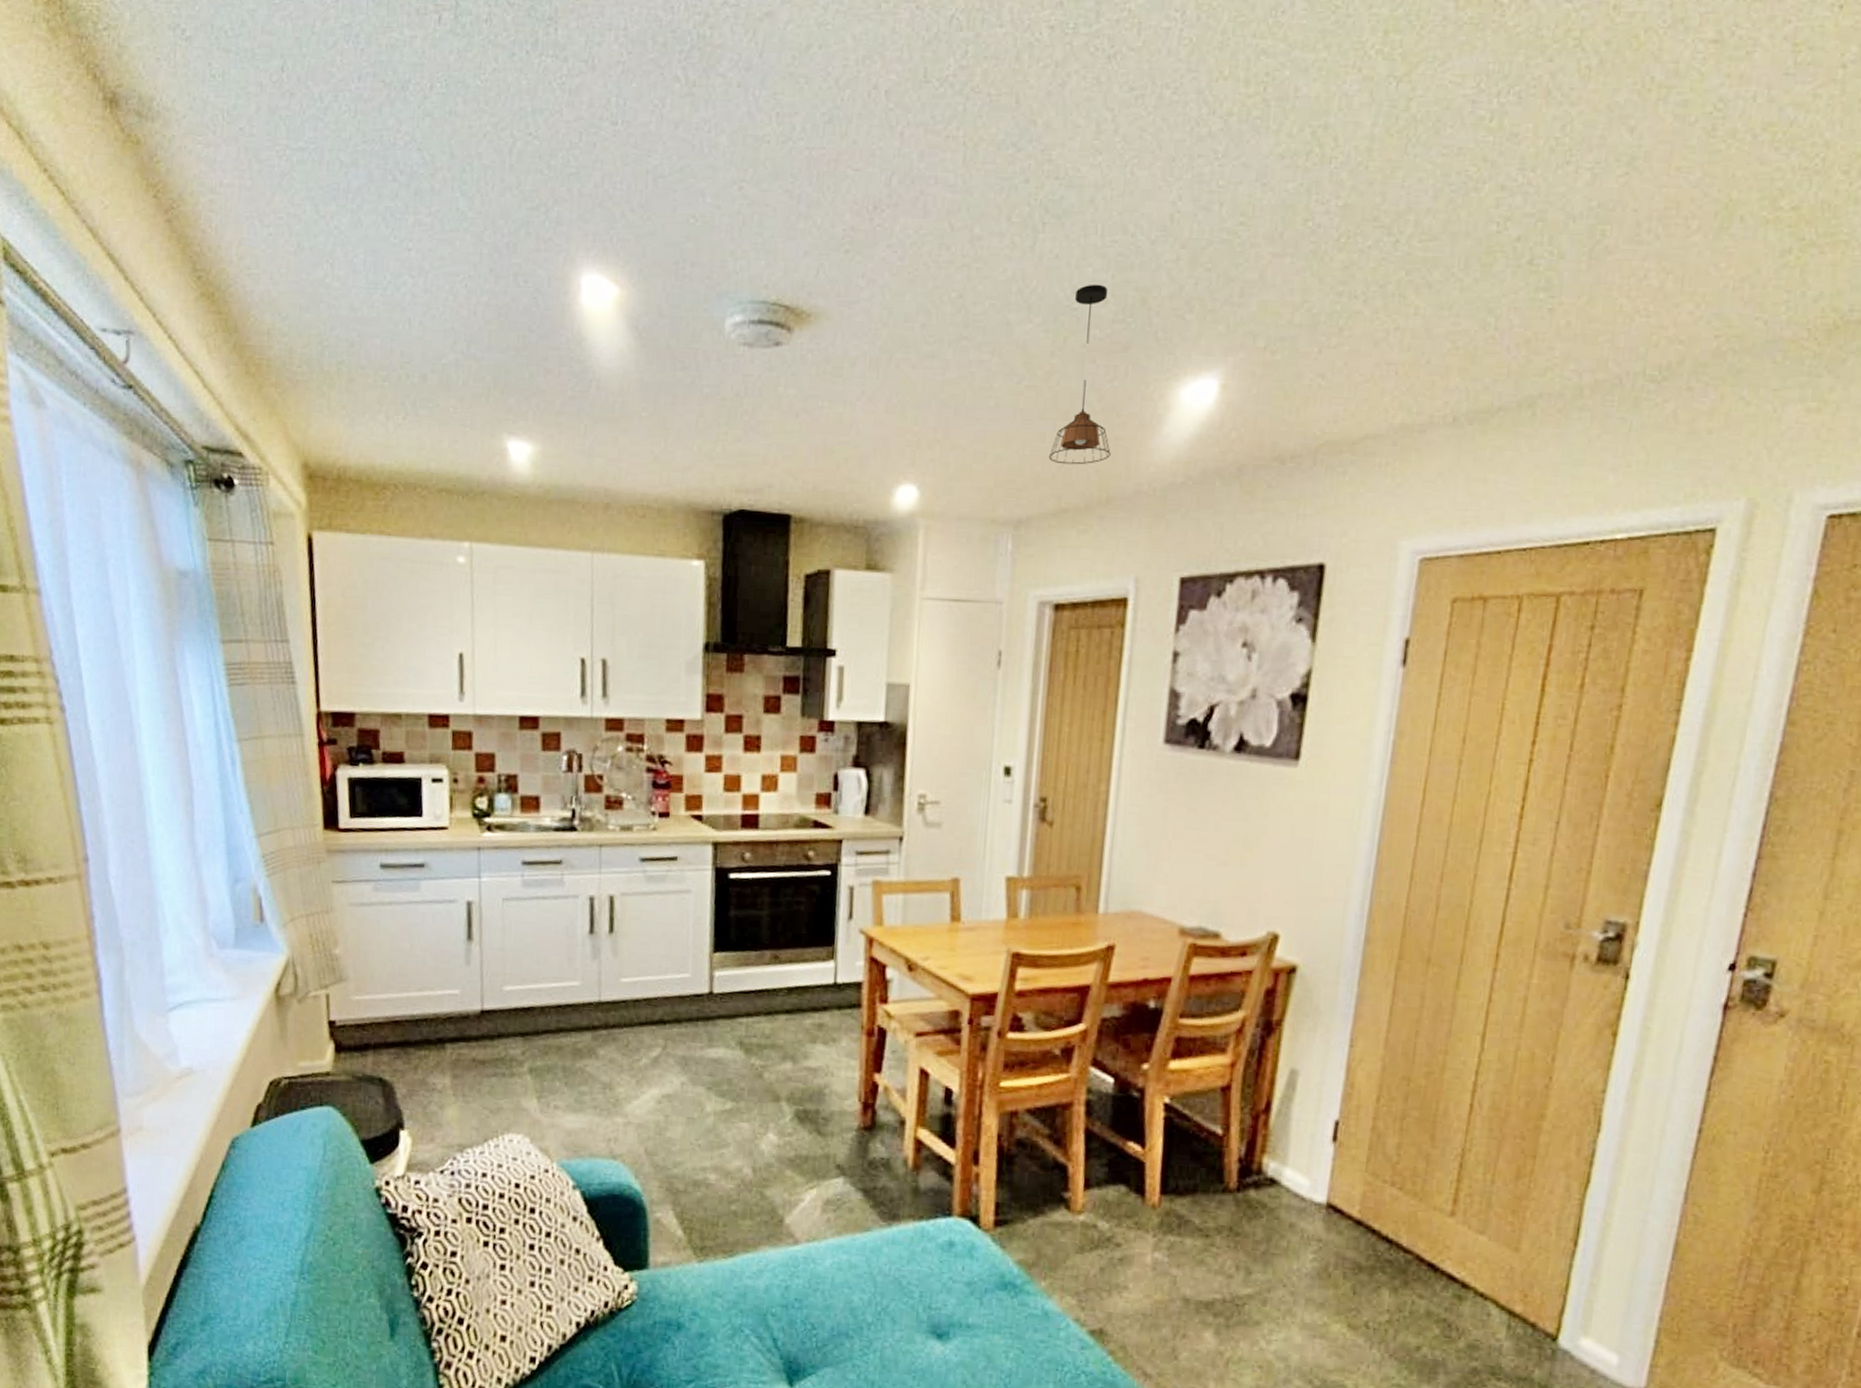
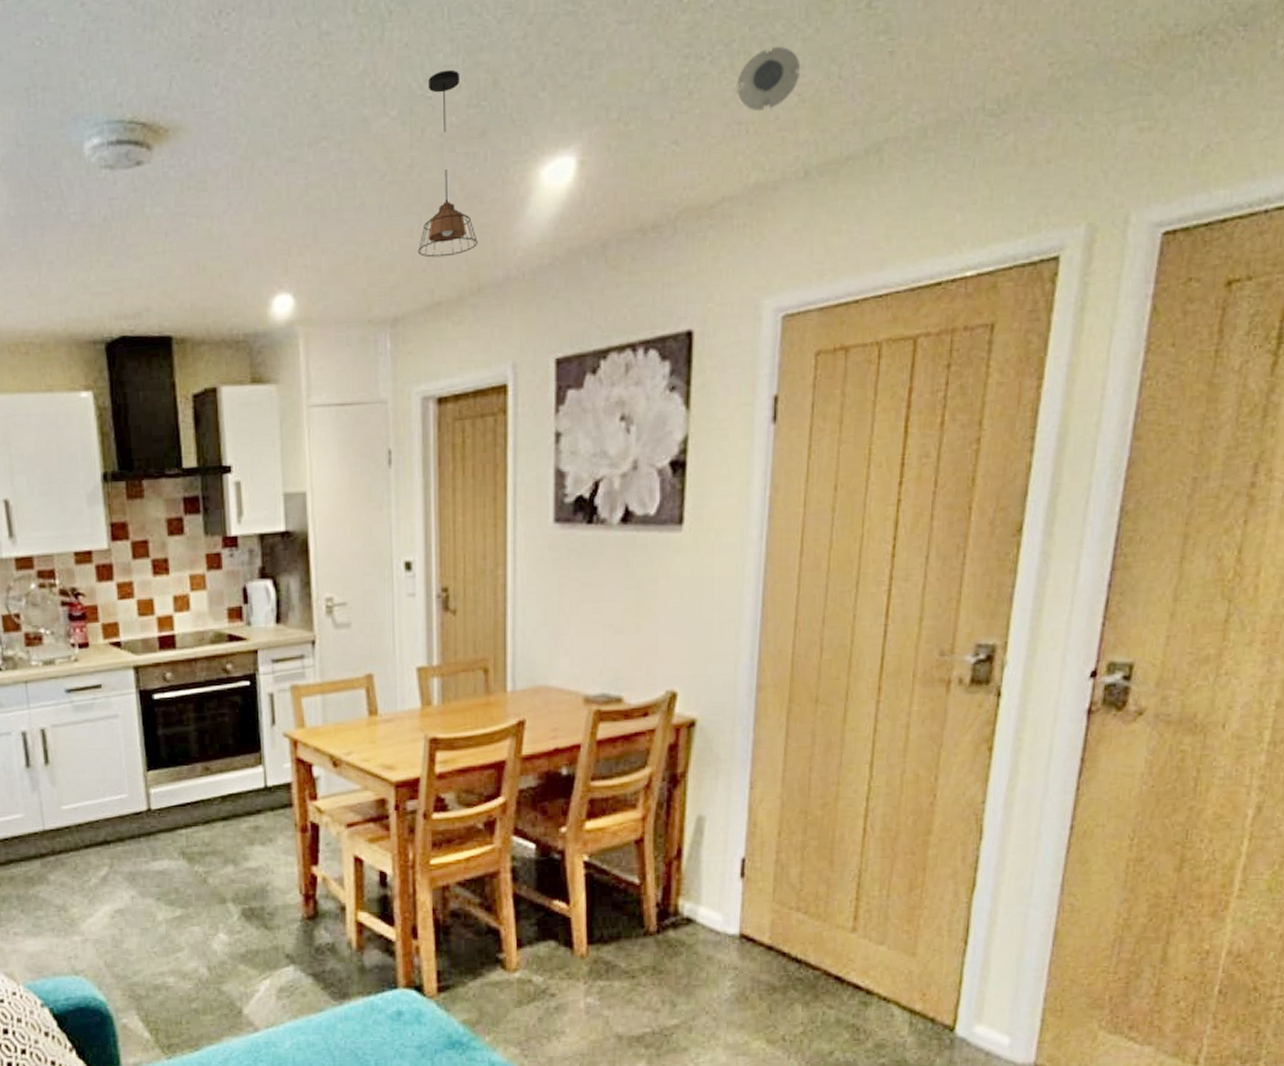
smoke detector: none [1388,292,1456,355] -> present [737,46,800,112]

